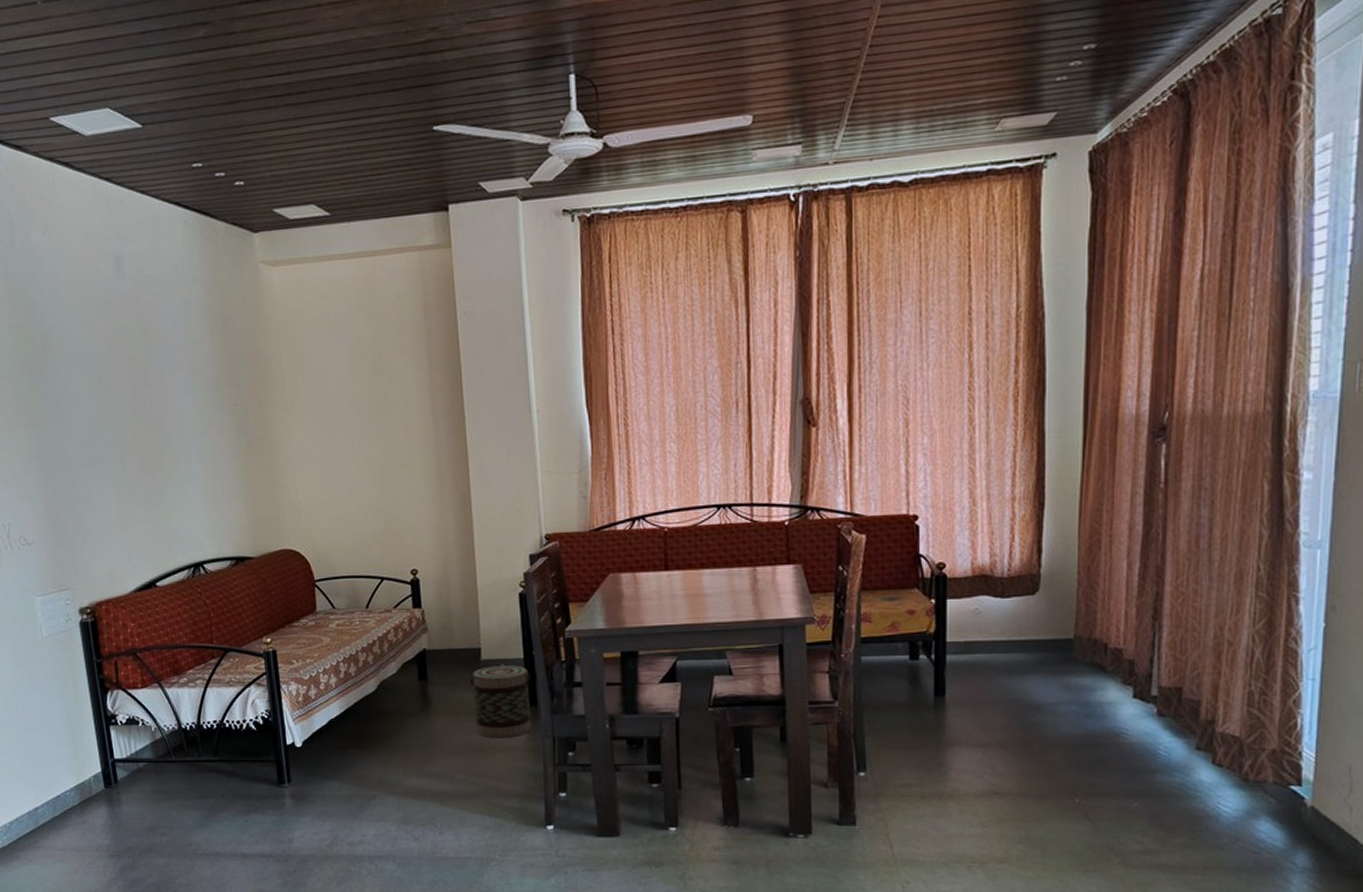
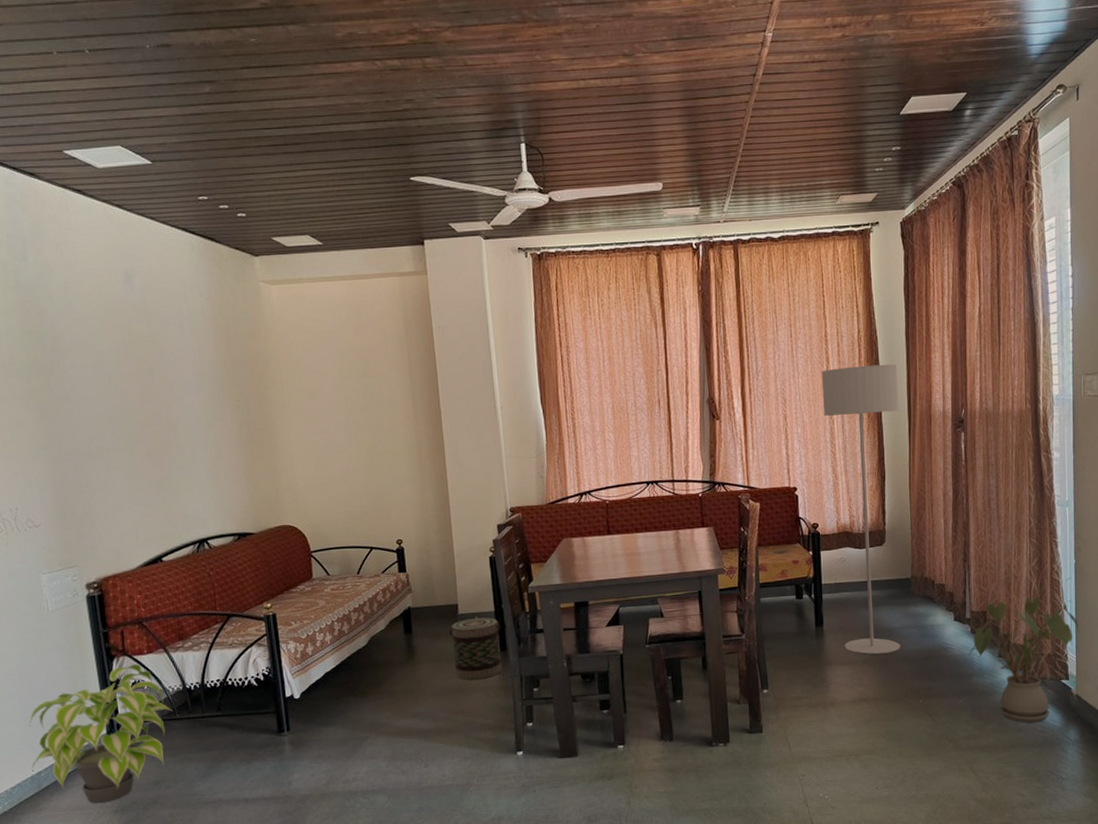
plant: none [25,698,168,845] -> present [29,663,172,803]
floor lamp: none [960,349,1071,738] -> present [821,363,900,656]
house plant: none [1151,671,1323,840] -> present [968,597,1078,723]

